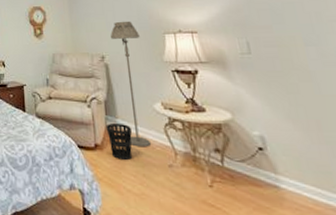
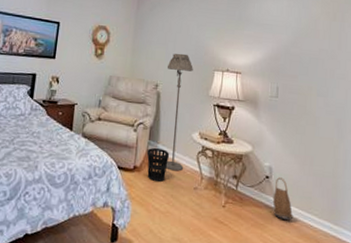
basket: none [273,148,312,202] -> present [273,177,294,220]

